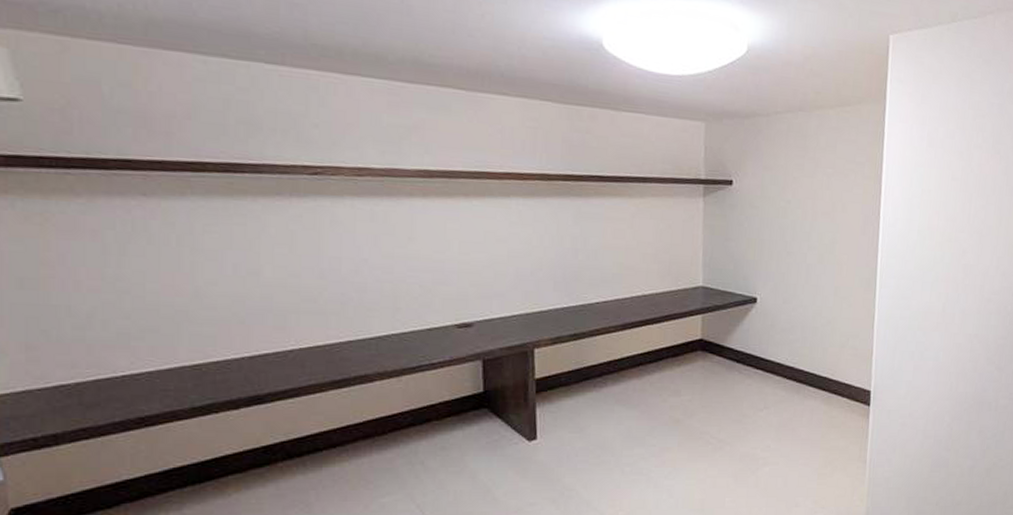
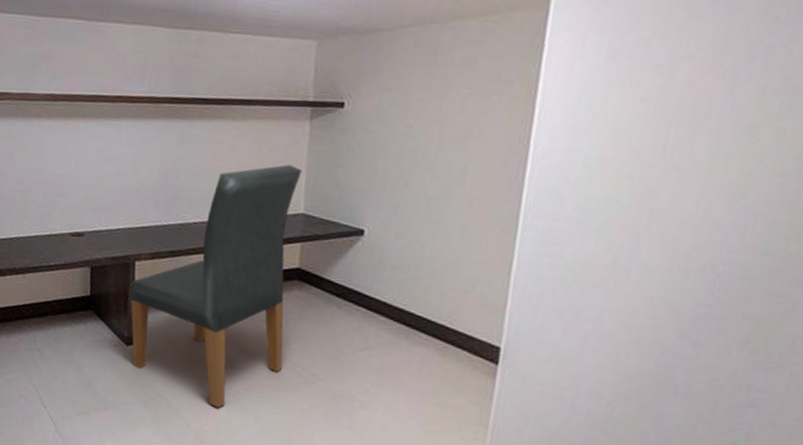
dining chair: none [529,240,699,490] -> present [130,164,302,408]

